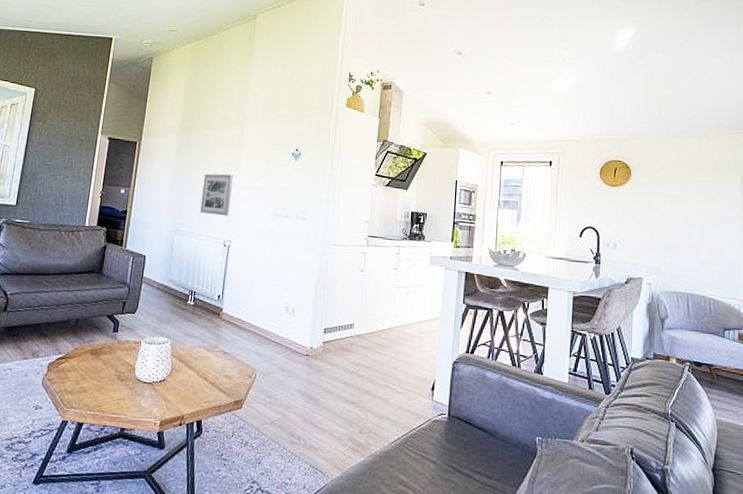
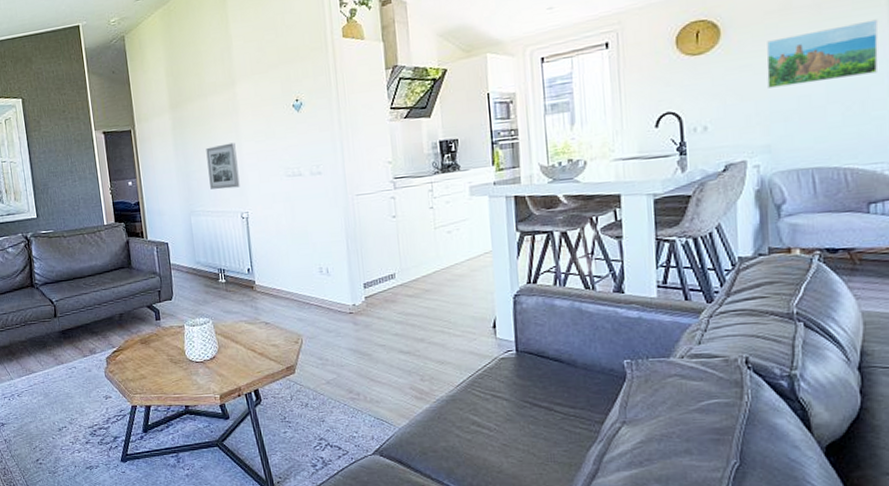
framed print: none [661,187,735,228] -> present [766,19,879,88]

